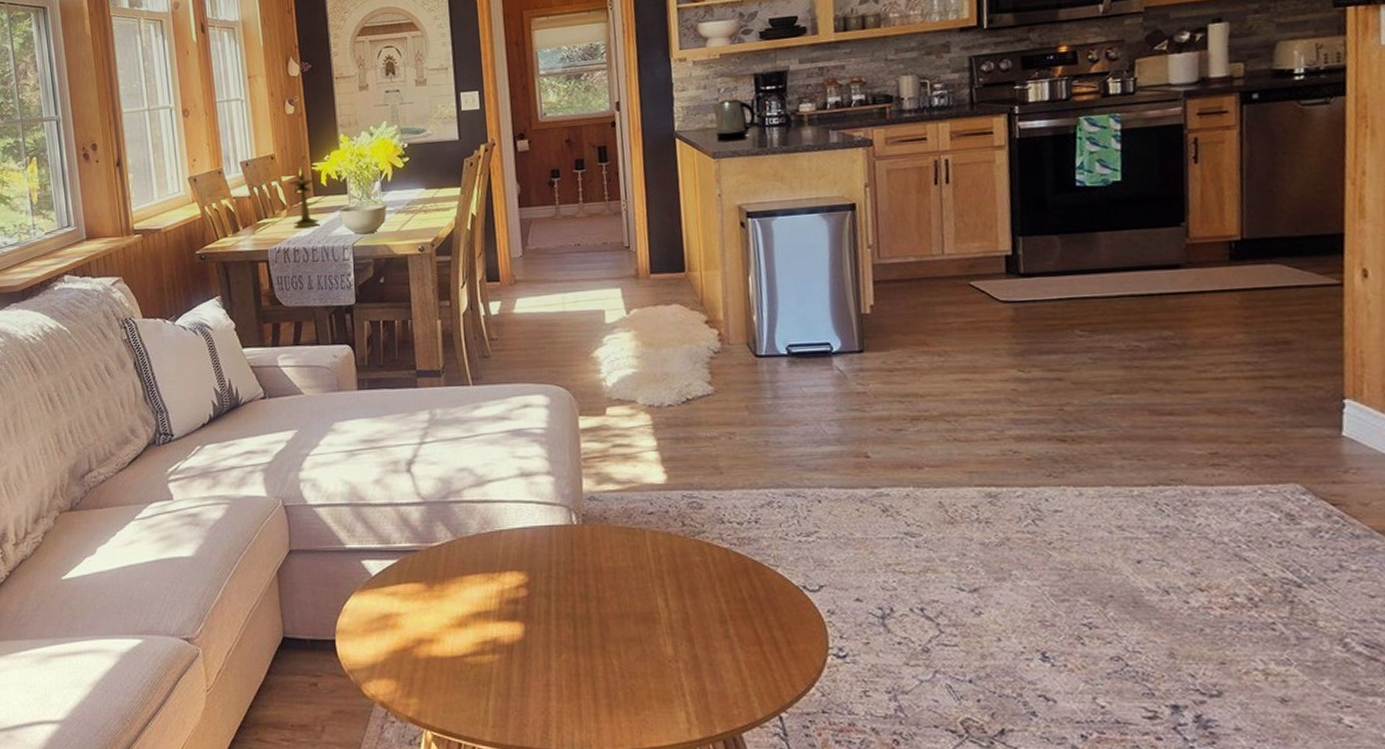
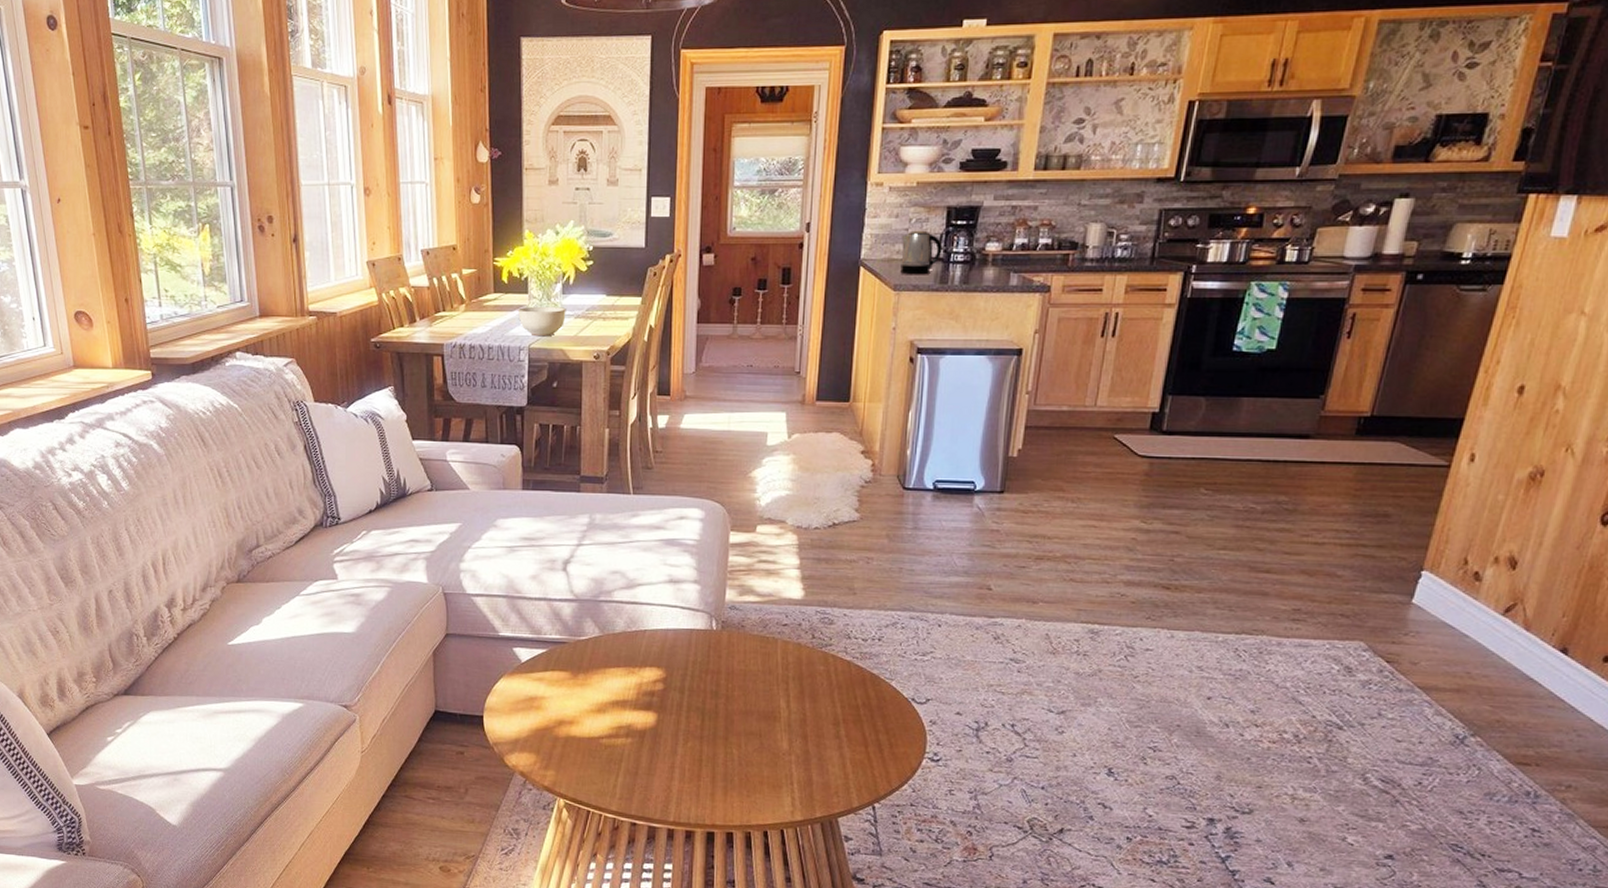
candlestick: present [289,166,320,229] -> none [469,260,498,325]

